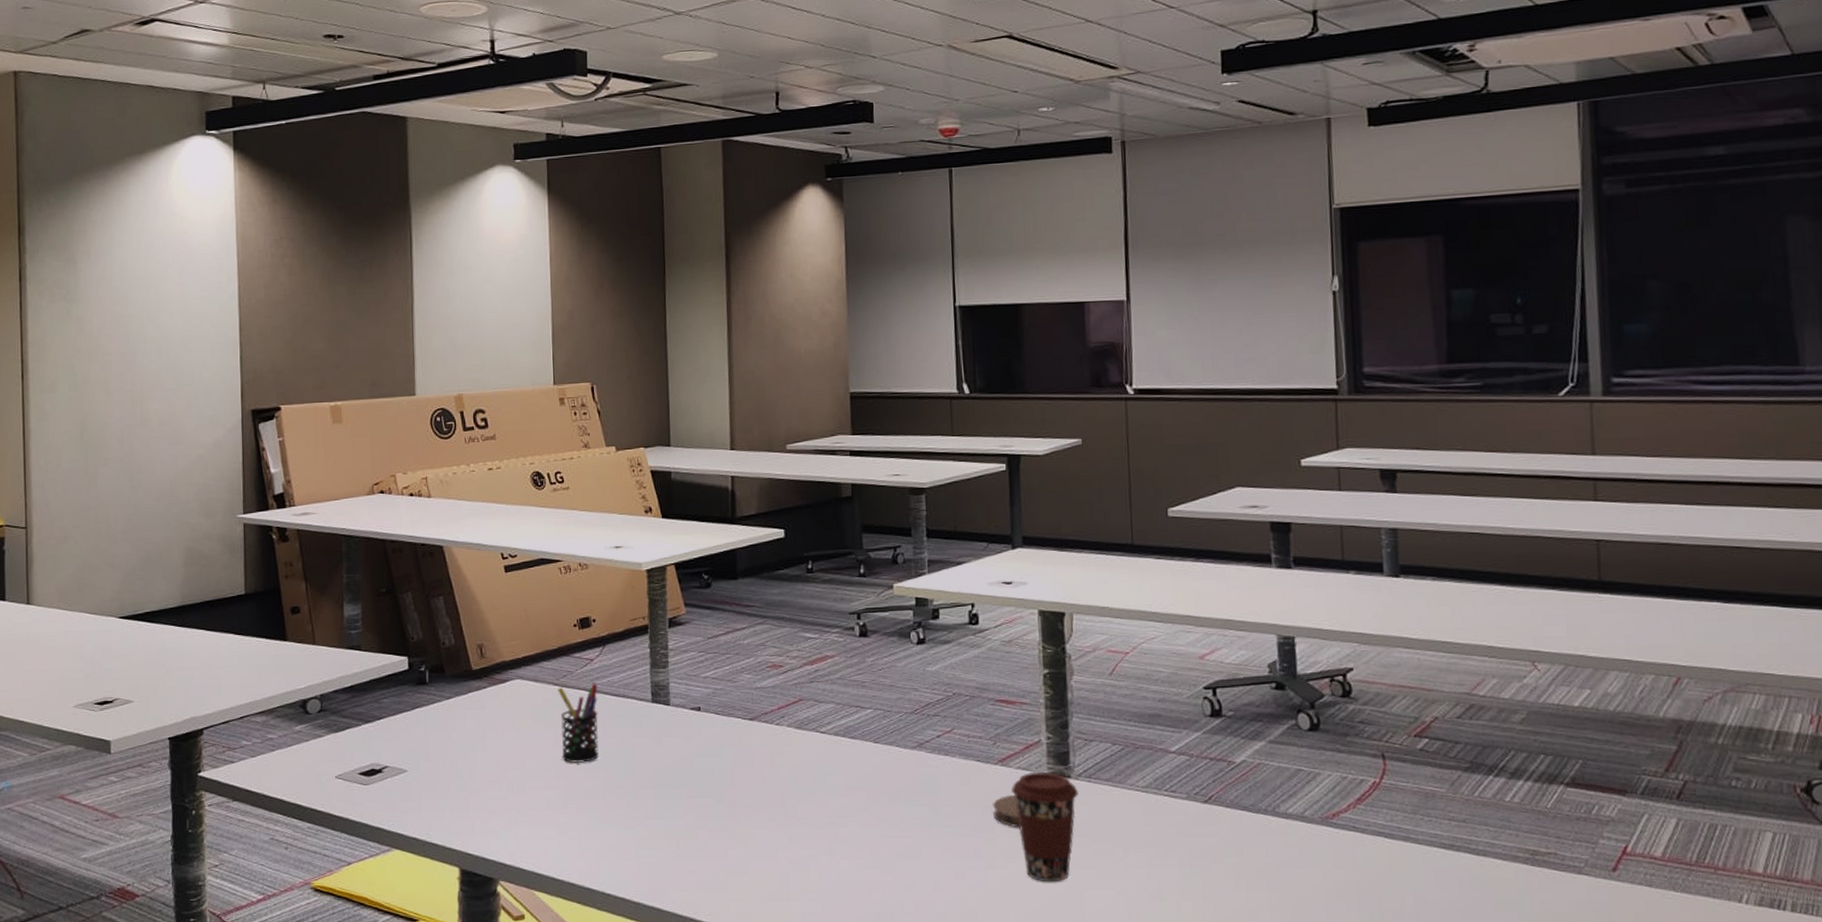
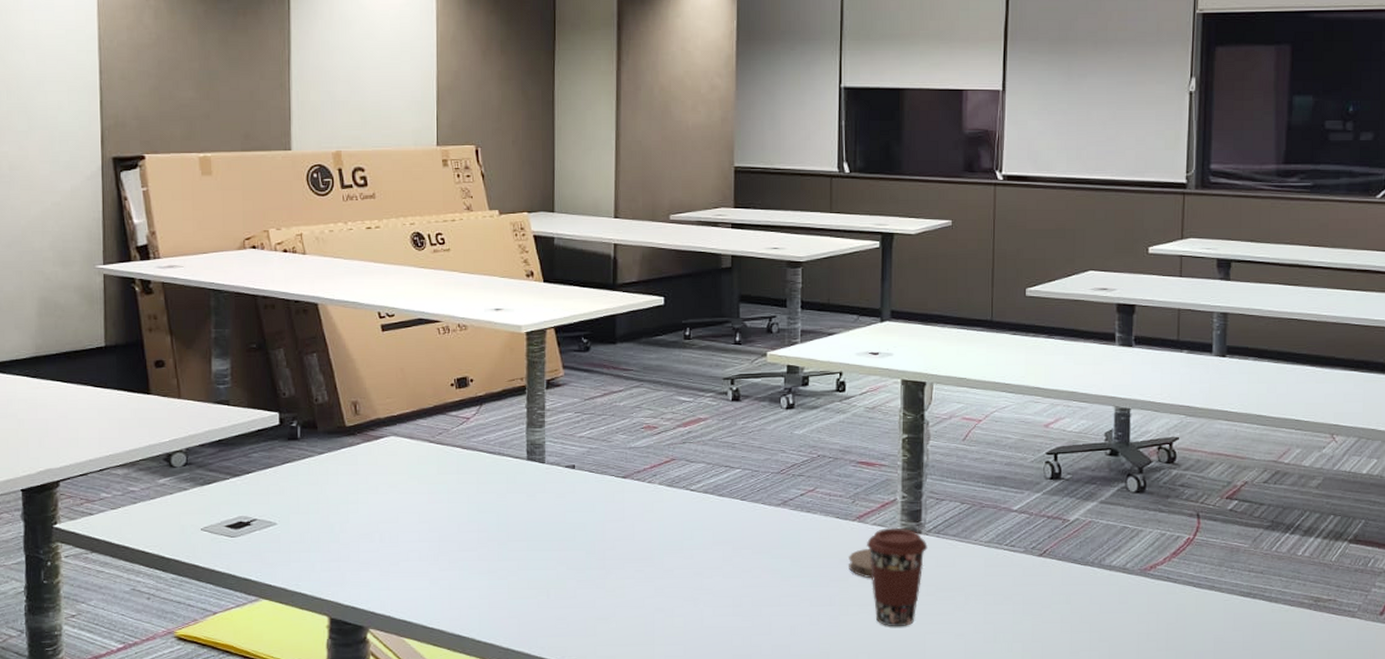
pen holder: present [558,683,599,763] -> none [433,441,474,517]

